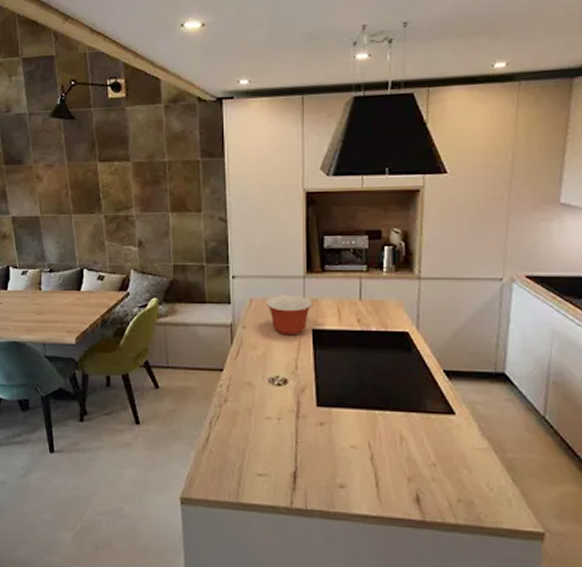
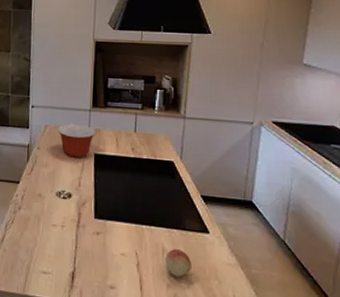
fruit: none [404,436,436,469] -> present [165,249,191,277]

